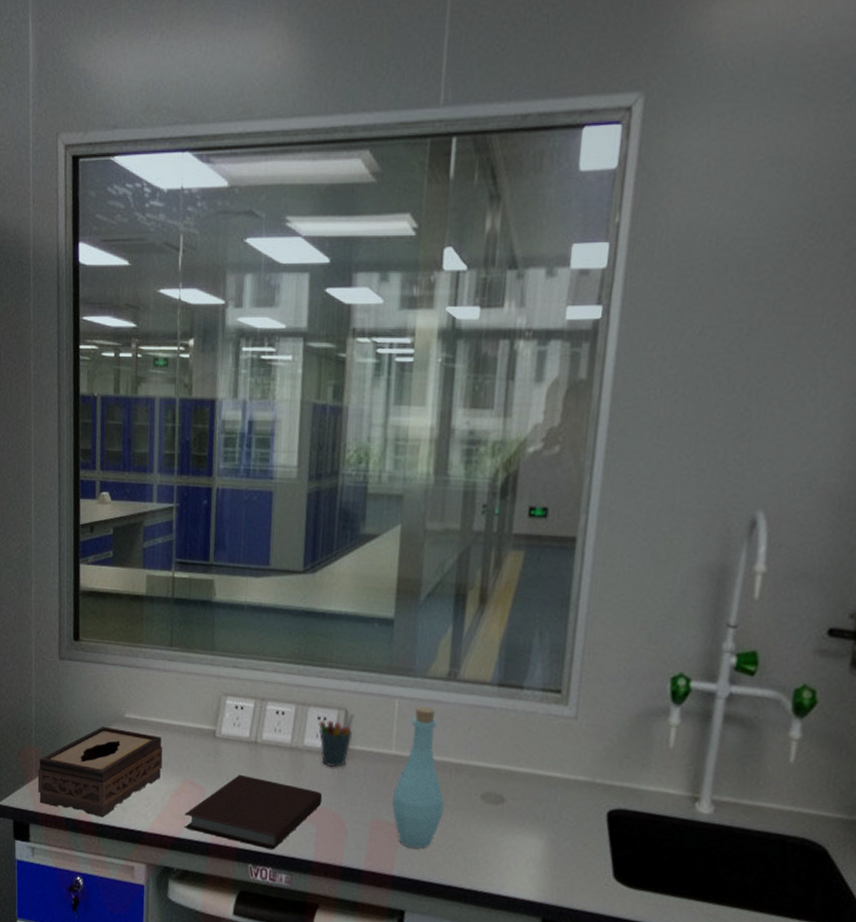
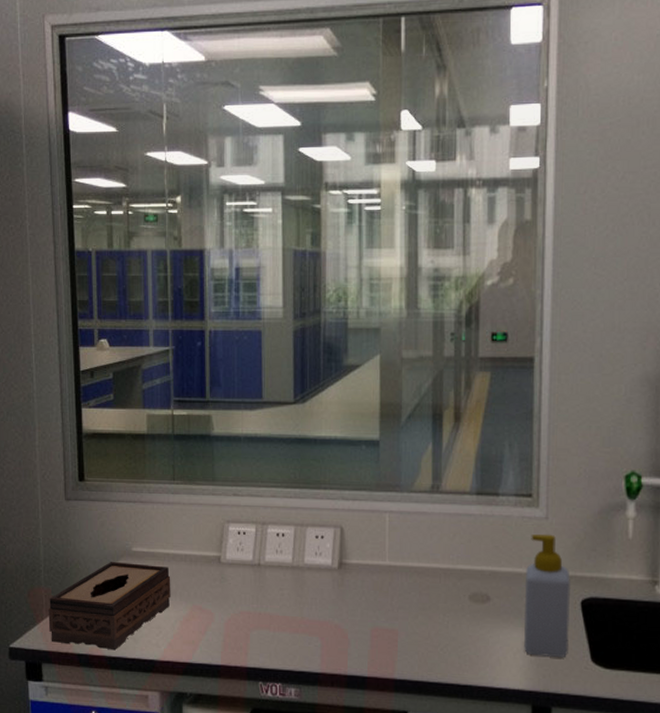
notebook: present [184,774,323,850] -> none [195,596,325,666]
pen holder: present [317,713,355,767] -> none [316,530,349,582]
bottle: present [392,706,444,849] -> none [390,518,436,652]
soap bottle: none [538,734,598,871] -> present [523,534,570,658]

